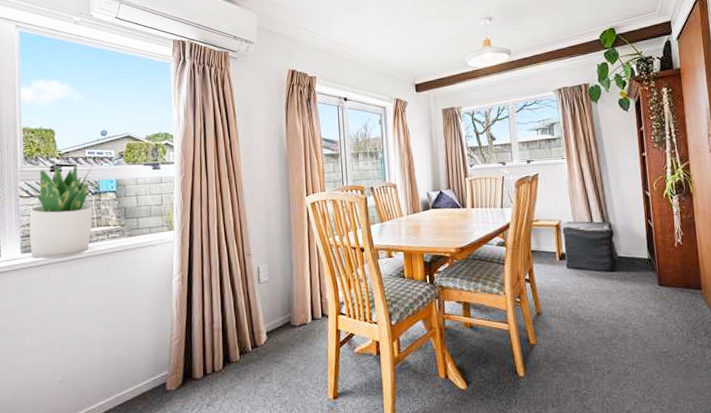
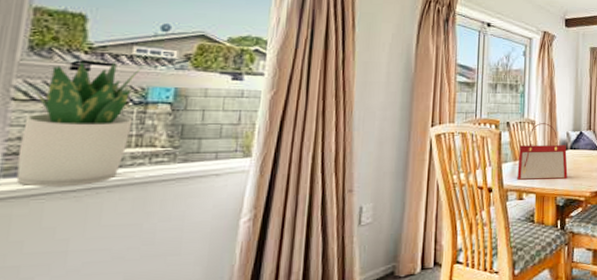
handbag: none [384,185,432,240] -> present [517,123,568,180]

